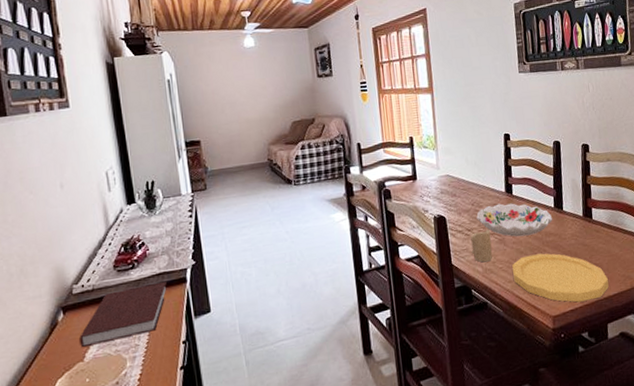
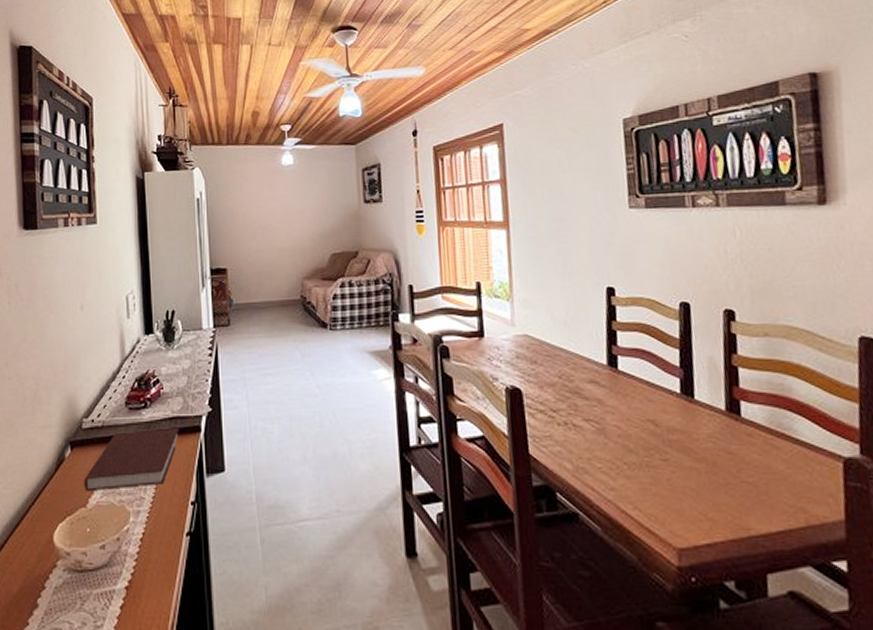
candle: present [470,229,493,263] -> none [556,412,587,457]
decorative bowl: present [476,203,553,237] -> none [565,380,679,429]
plate: present [512,253,609,303] -> none [615,456,770,534]

